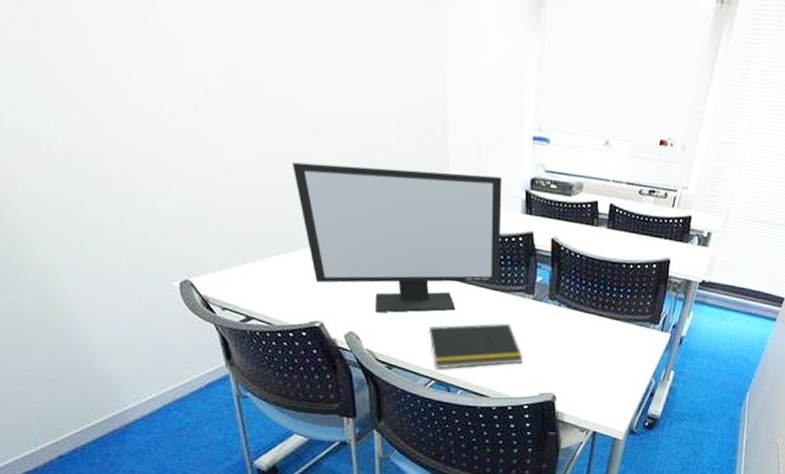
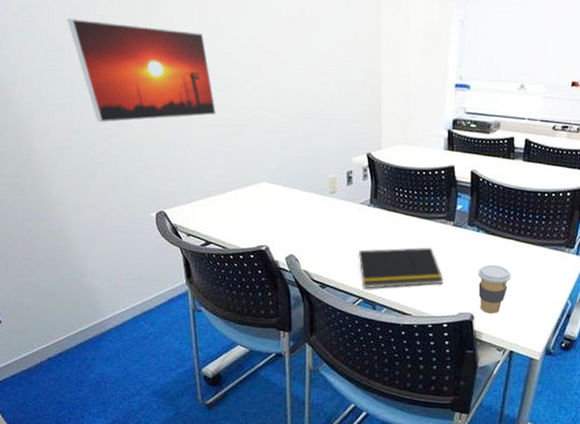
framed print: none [25,21,246,167] -> present [66,19,216,122]
computer monitor: present [292,162,502,313] -> none [252,114,428,238]
coffee cup: none [560,341,595,393] -> present [478,264,511,314]

